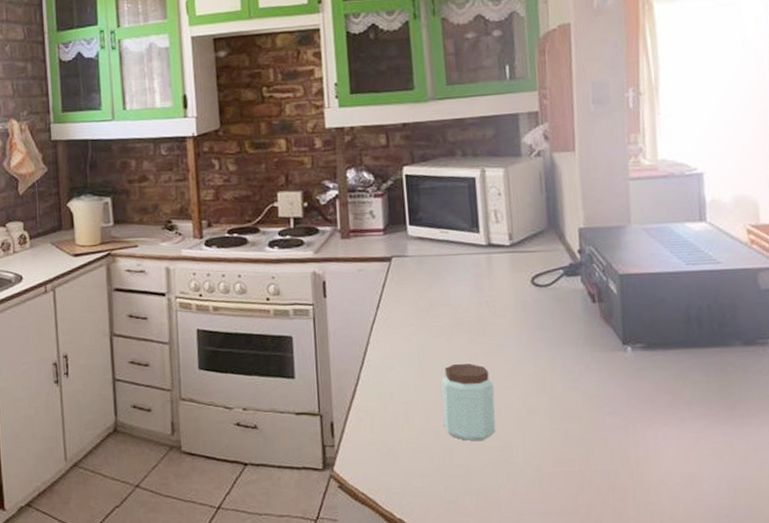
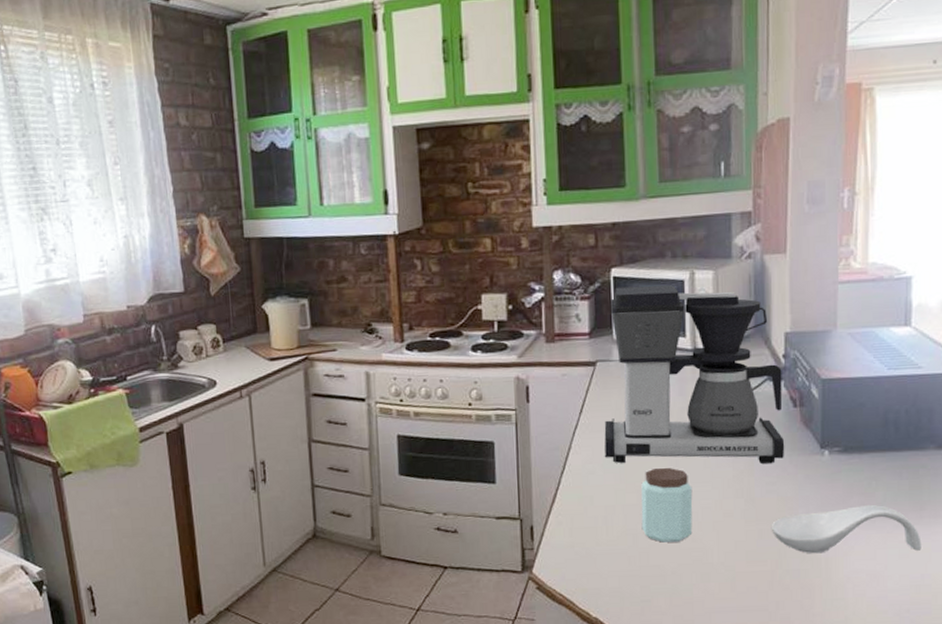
coffee maker: none [402,182,586,361] -> present [604,285,785,464]
spoon rest: none [576,403,737,454] -> present [771,505,922,554]

